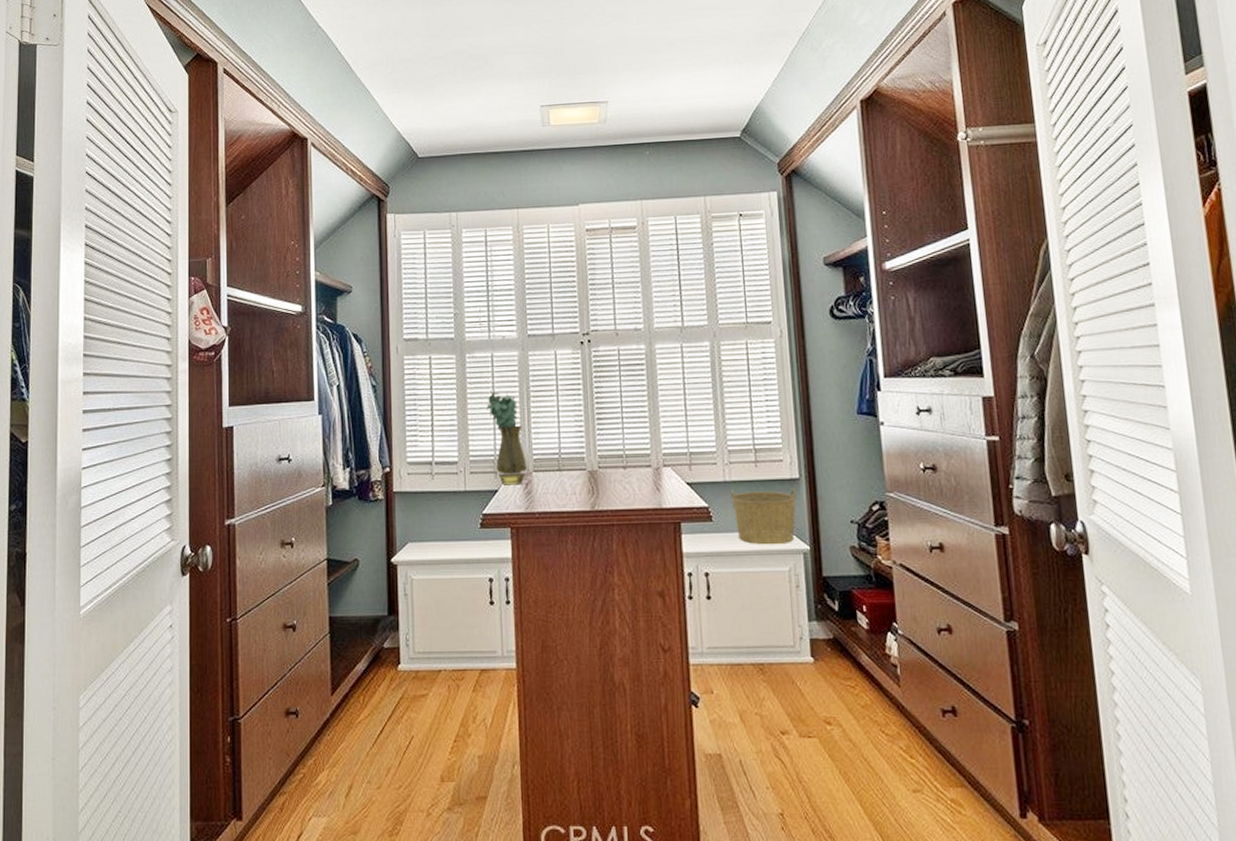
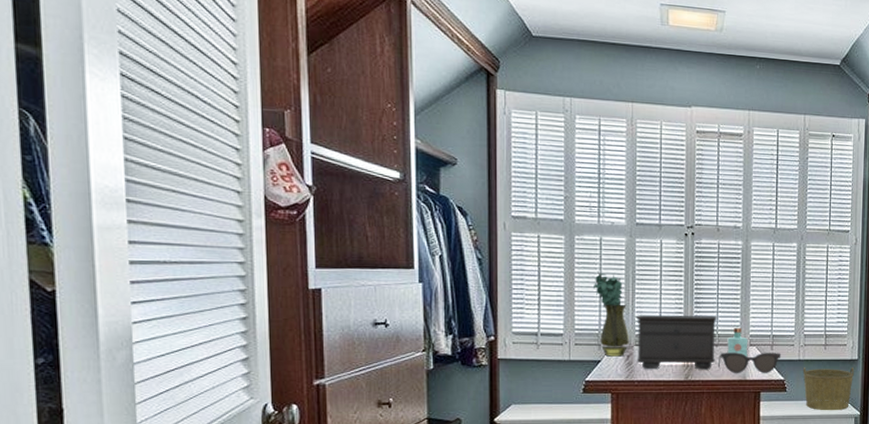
jewelry box: none [532,433,624,499] -> present [635,315,718,370]
sunglasses: none [628,474,703,500] -> present [718,352,781,373]
perfume: none [635,445,662,480] -> present [726,327,748,357]

